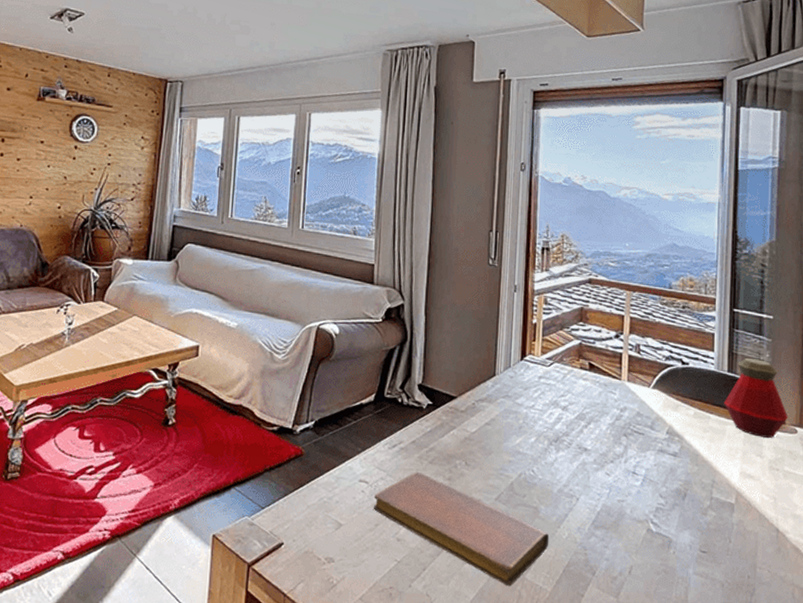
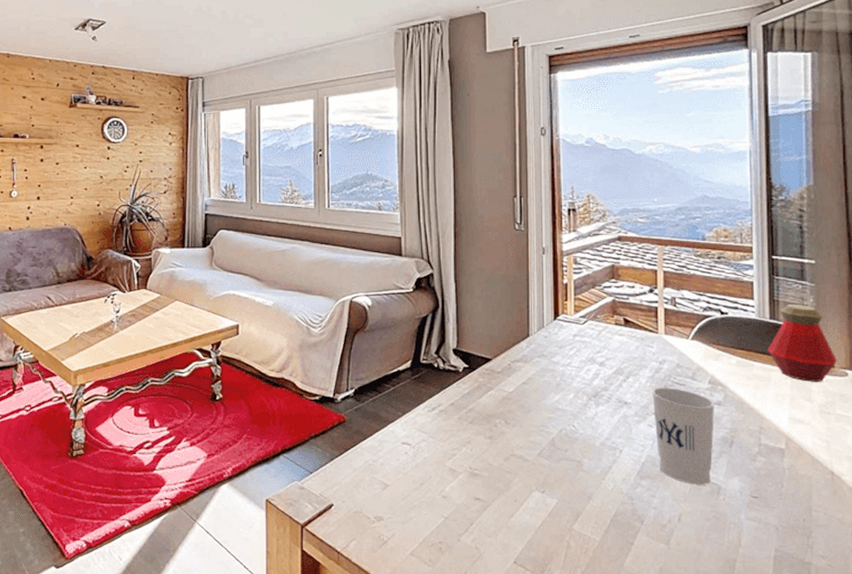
notebook: present [374,471,550,587] -> none [418,432,595,538]
cup: none [611,435,671,538] -> present [652,387,715,485]

